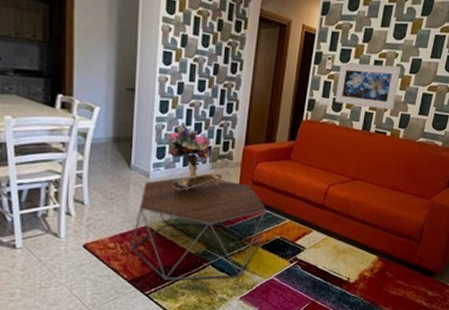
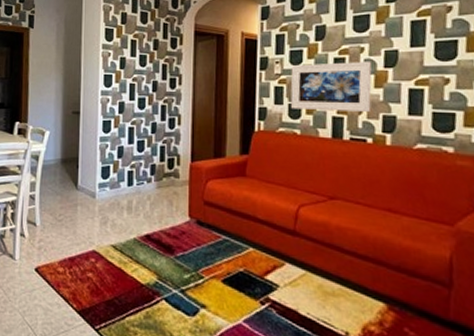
coffee table: present [131,176,266,280] -> none [79,196,223,319]
bouquet: present [167,121,222,190] -> none [111,140,170,211]

